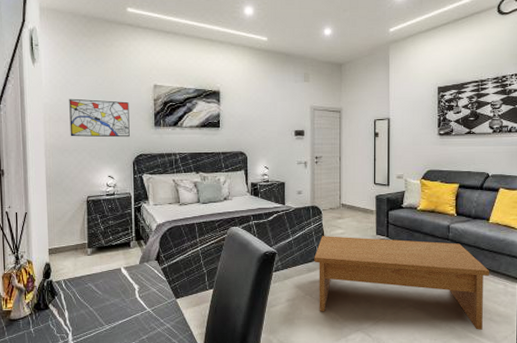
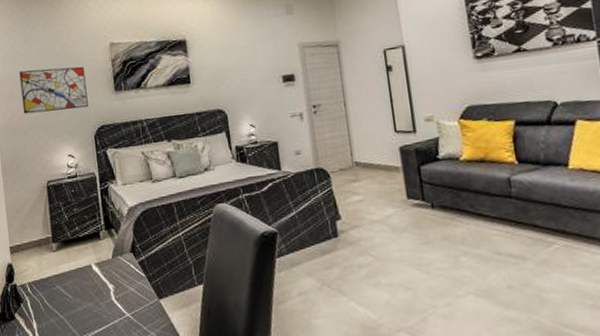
coffee table: present [314,236,490,330] -> none [327,201,584,323]

